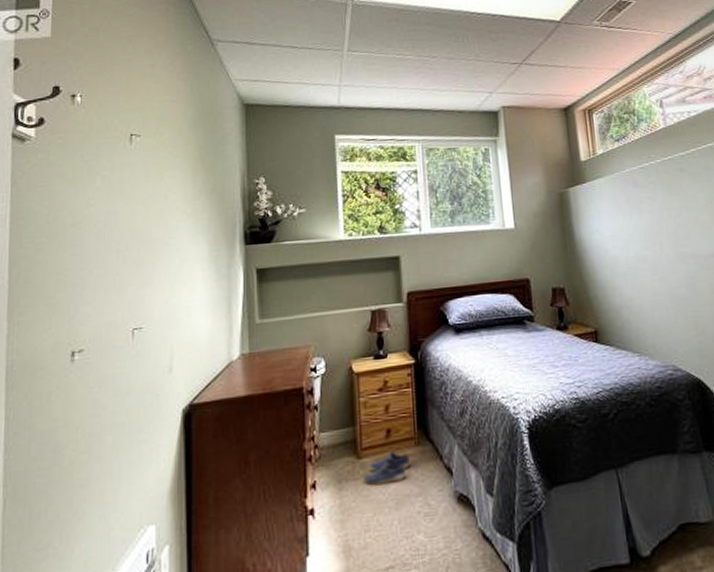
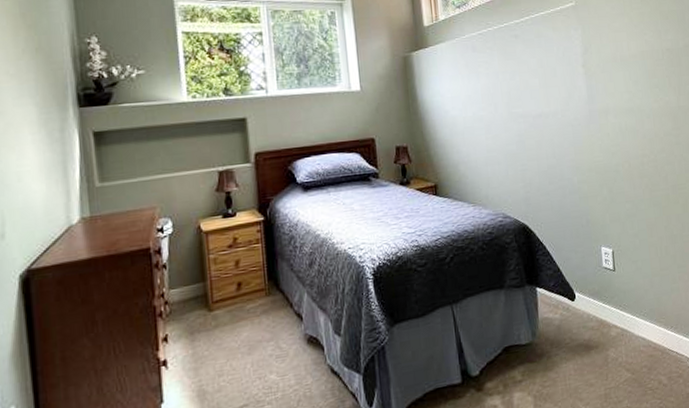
shoe: present [362,450,410,485] -> none [214,301,261,334]

